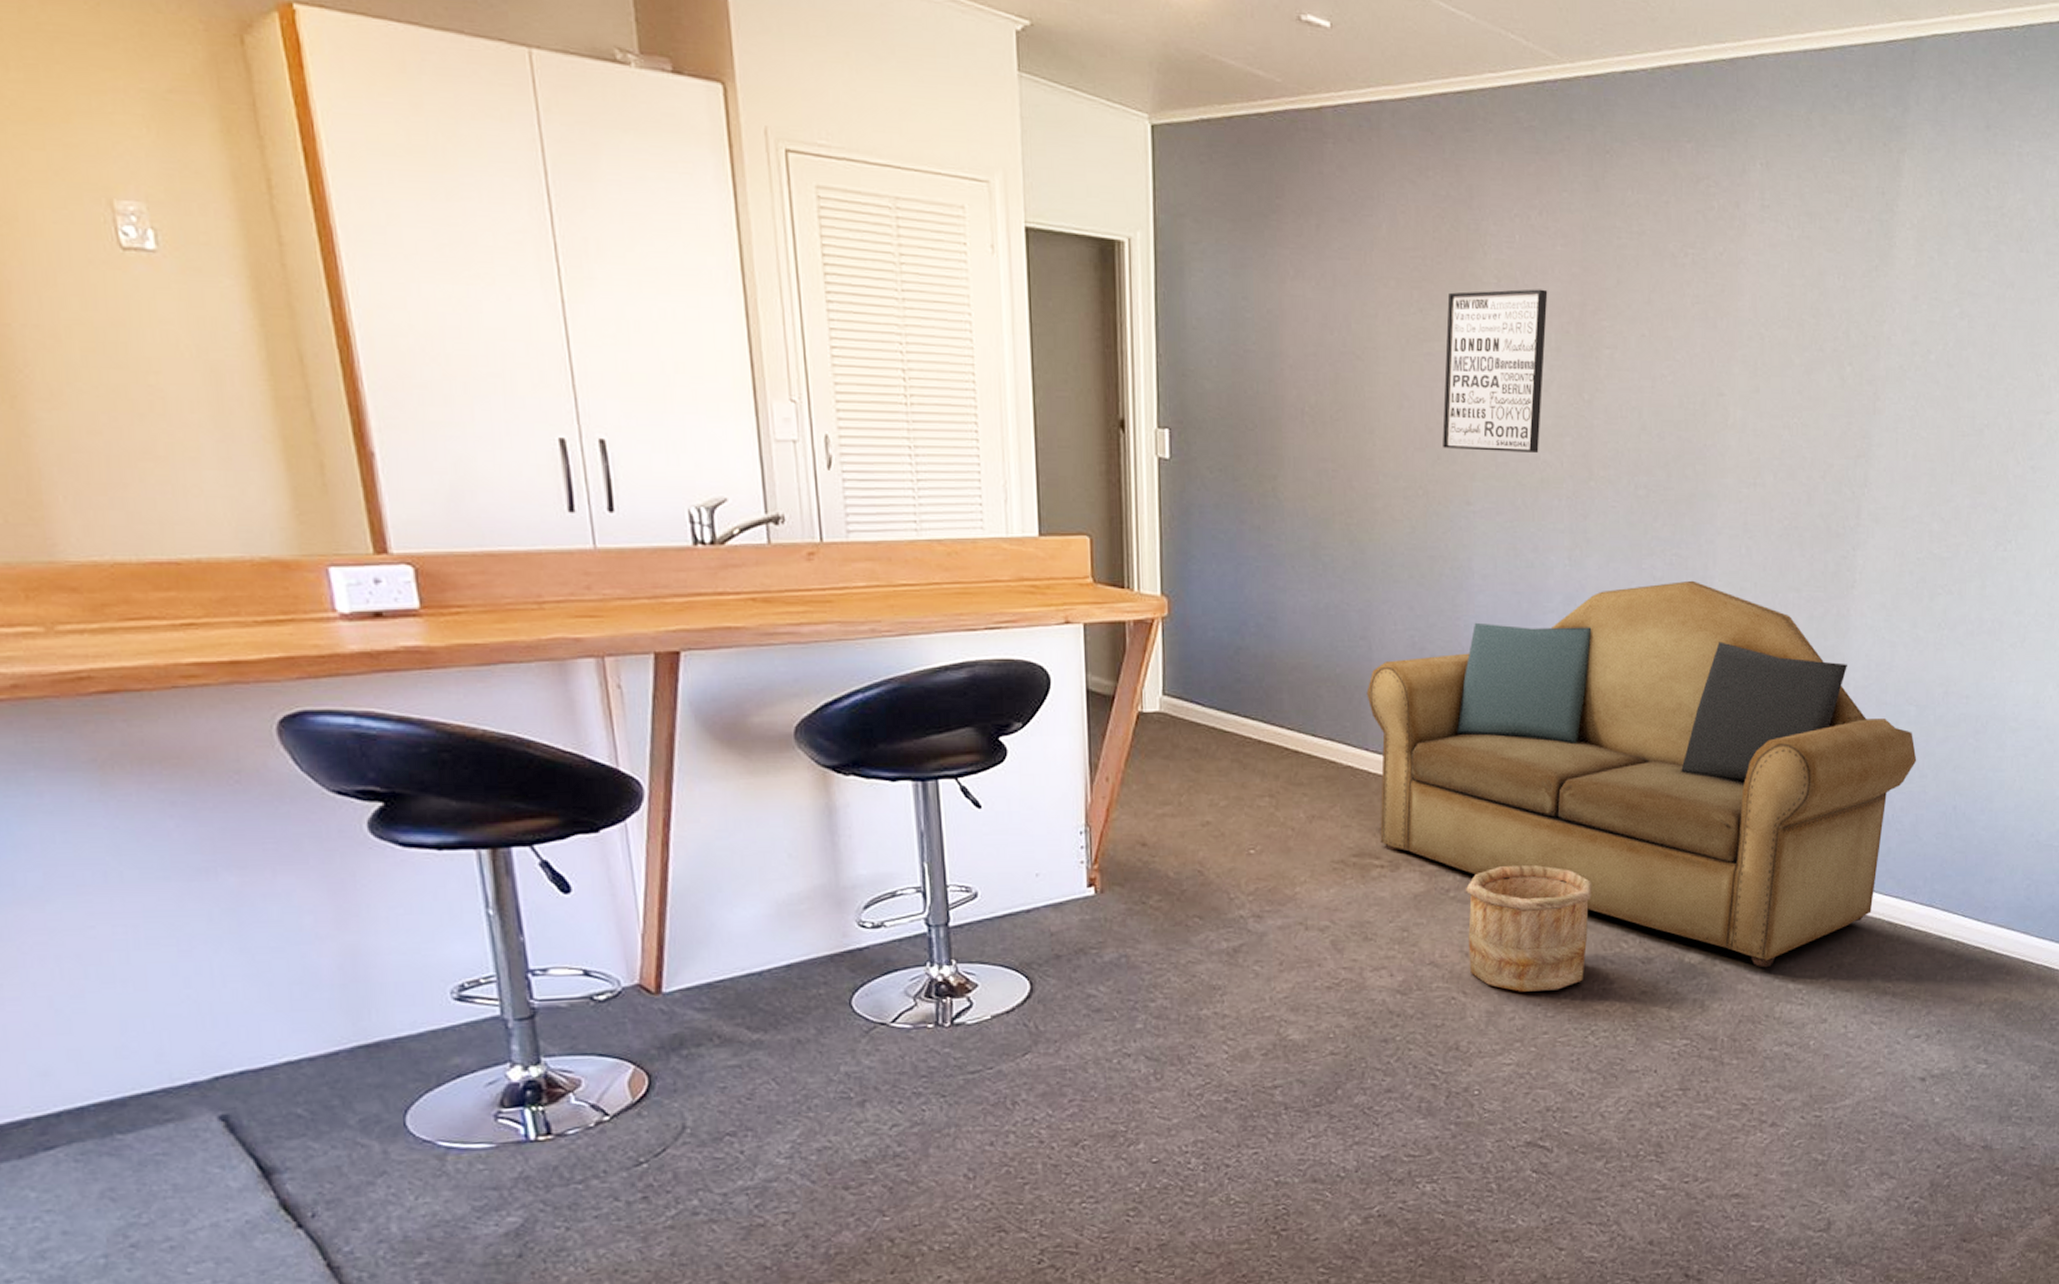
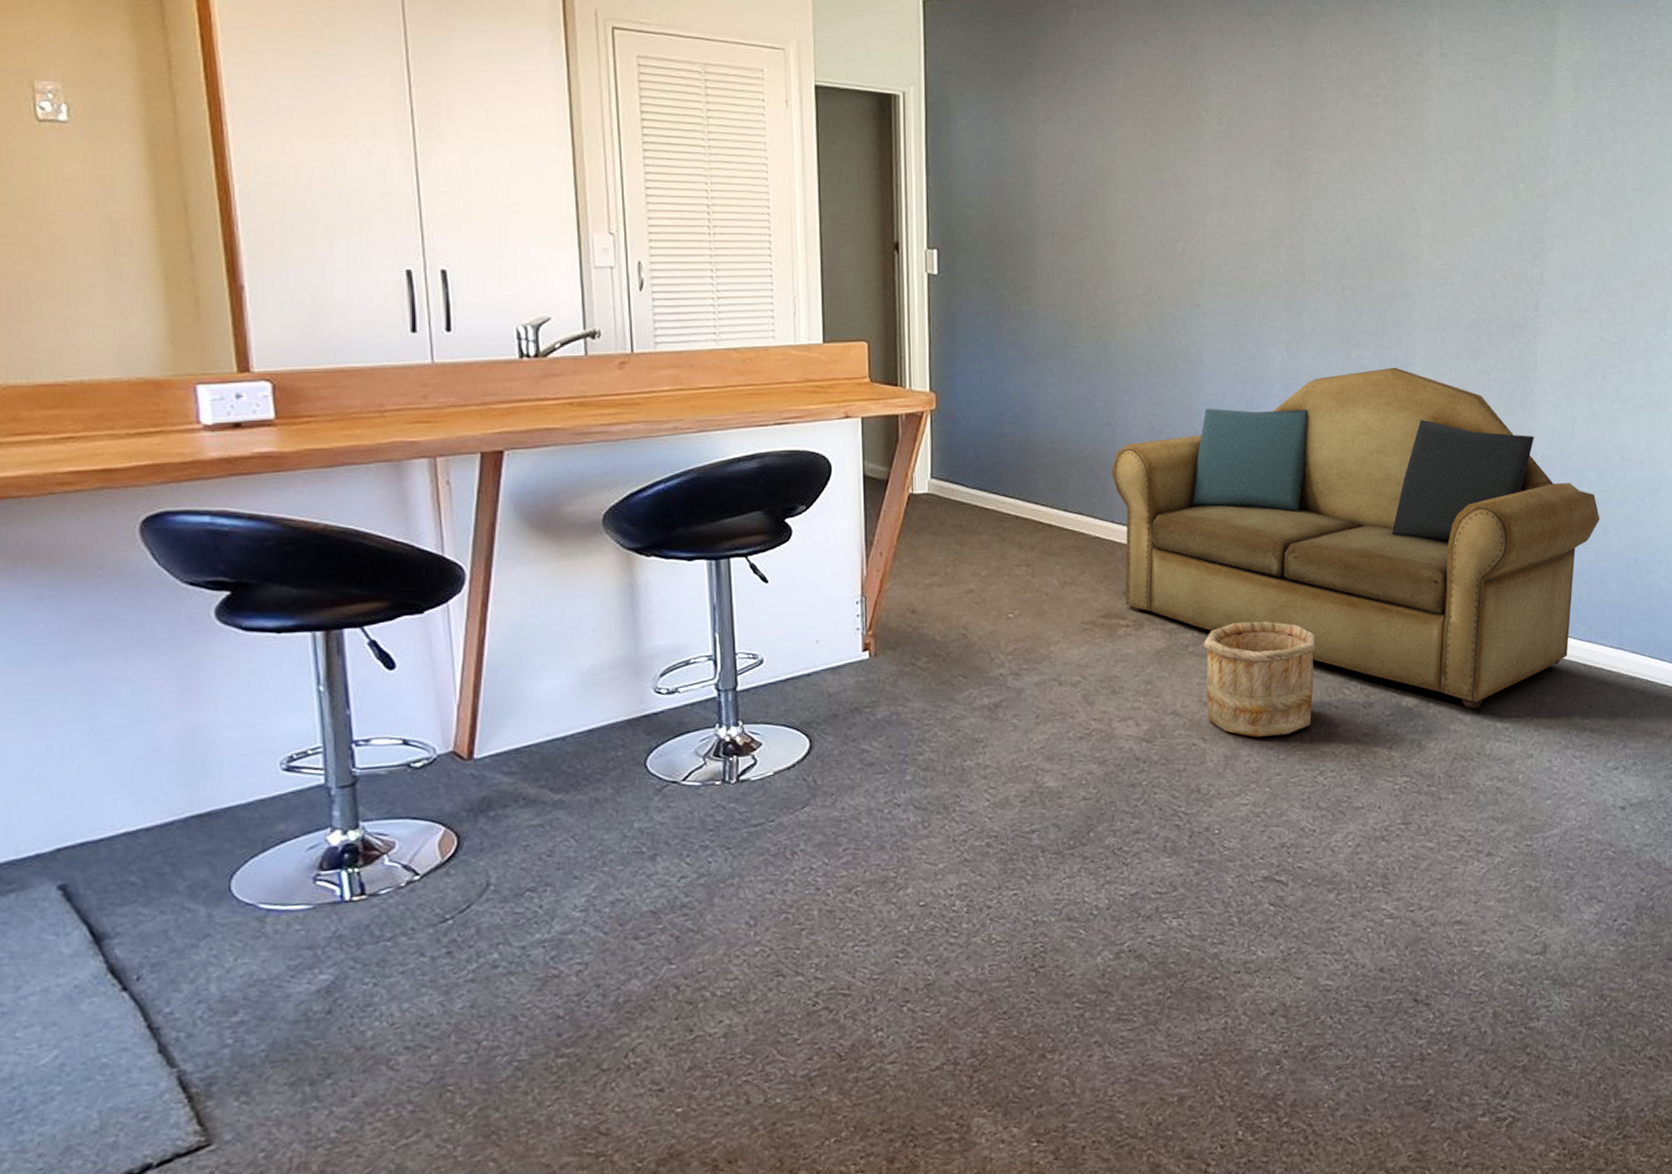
wall art: present [1442,289,1548,454] -> none [1174,126,1262,263]

